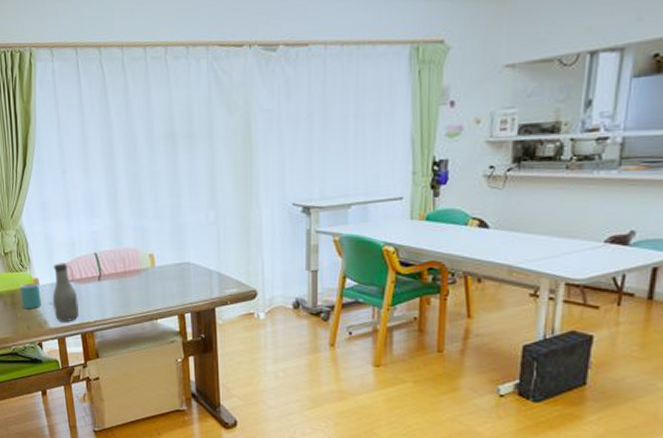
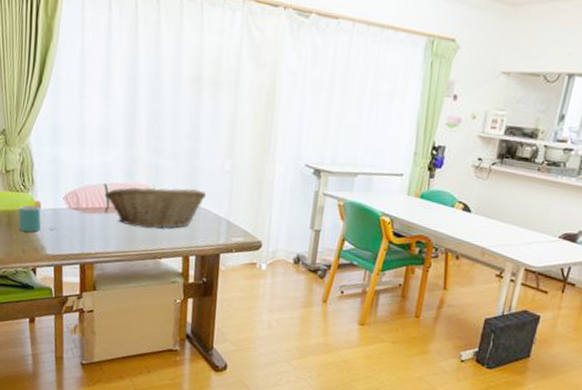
bottle: present [52,263,80,322] -> none [53,189,81,251]
fruit basket: none [96,246,194,291] -> present [104,186,207,229]

